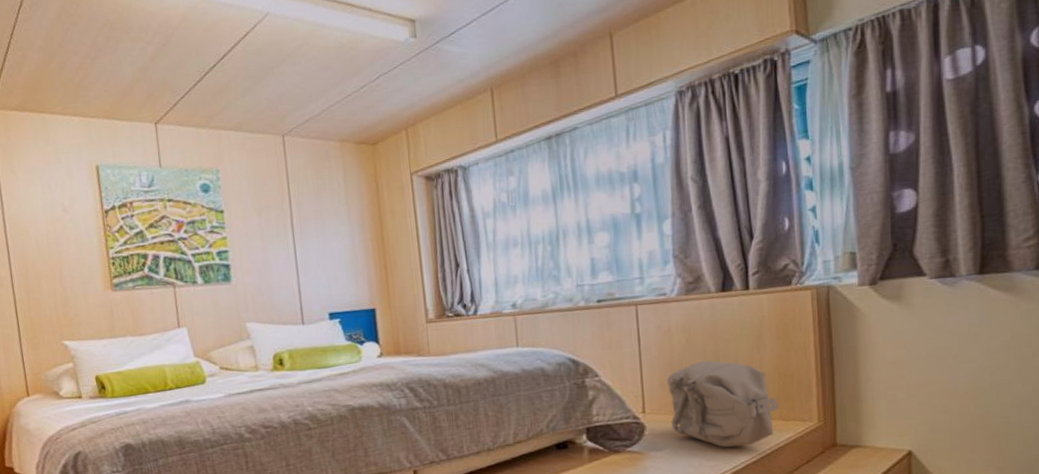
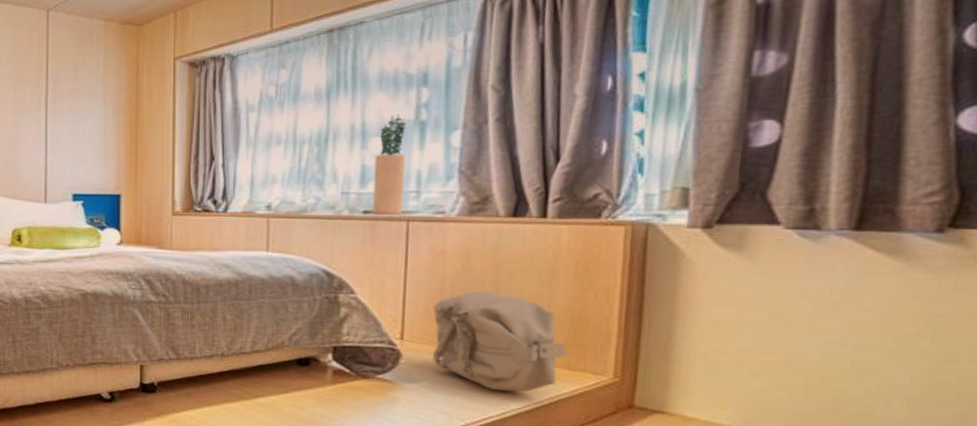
vase: none [601,209,631,303] -> present [372,114,407,215]

